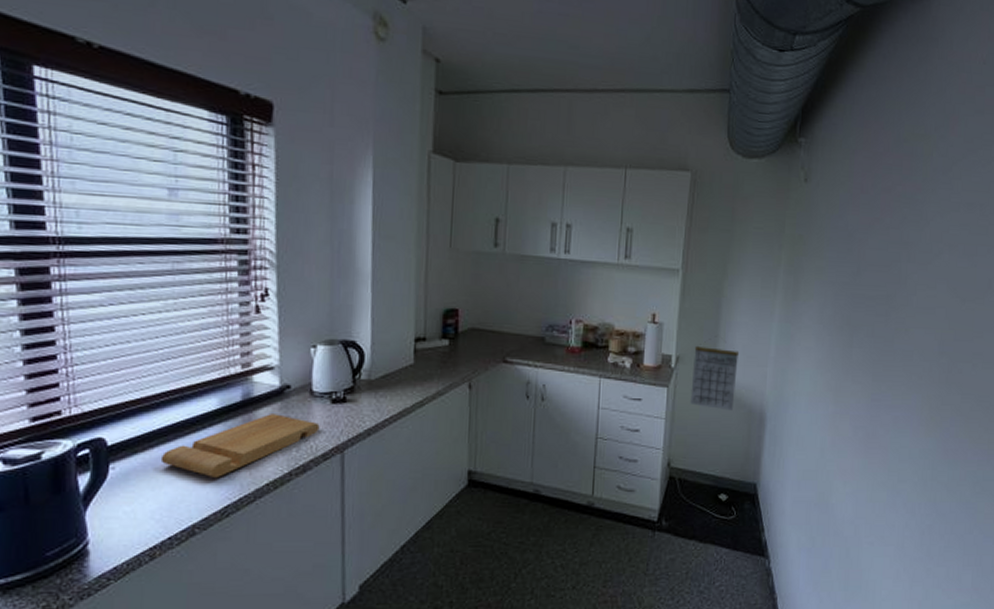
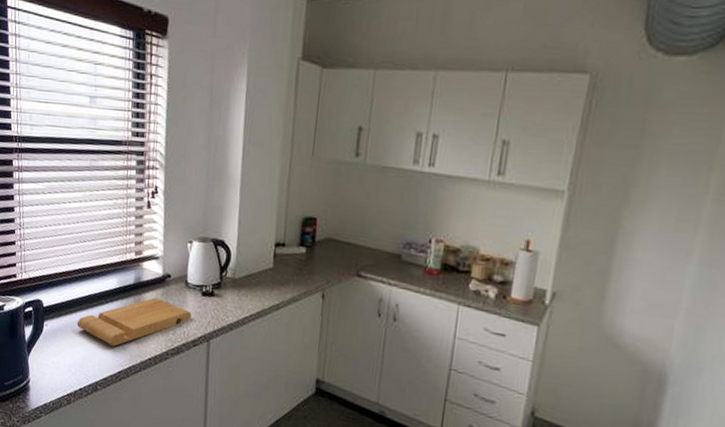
calendar: present [690,341,740,411] -> none [565,278,638,365]

